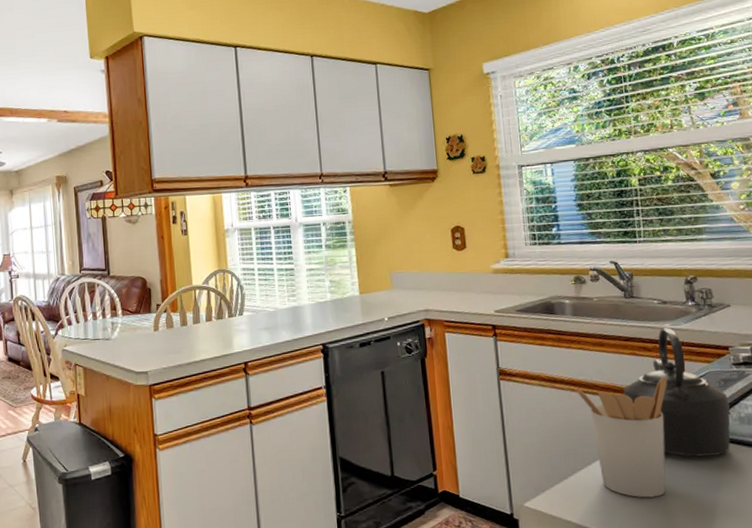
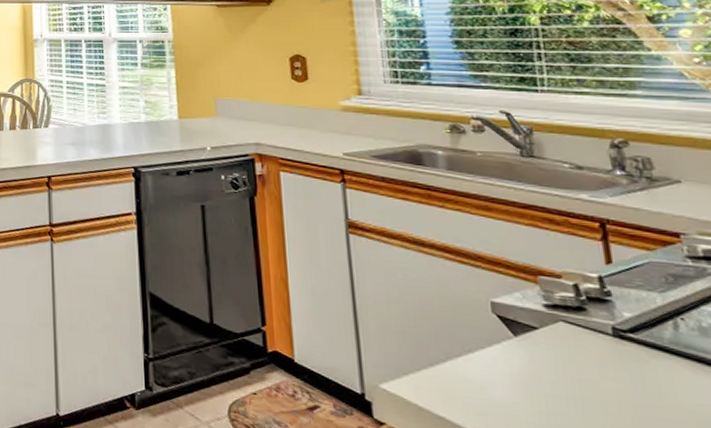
utensil holder: present [575,377,667,498] -> none [450,256,585,410]
kettle: present [623,327,731,457] -> none [519,198,686,372]

